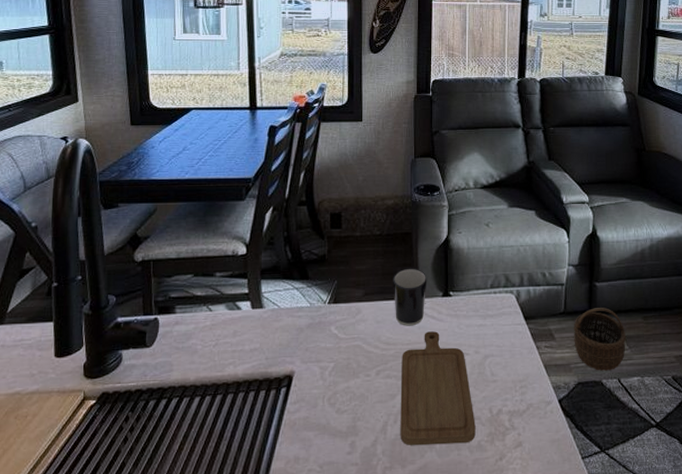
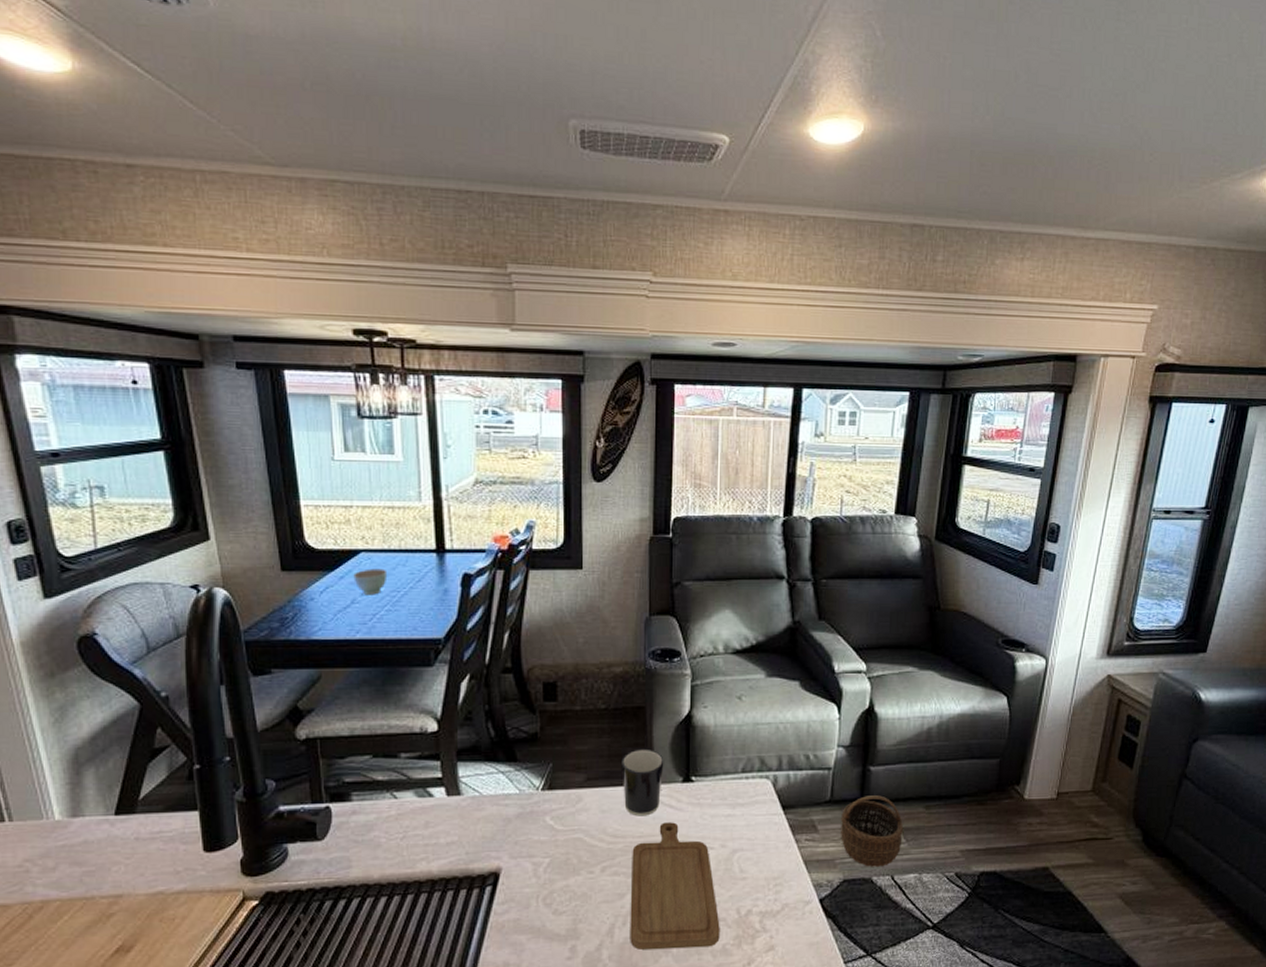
bowl: none [185,122,212,144] -> present [353,568,388,595]

